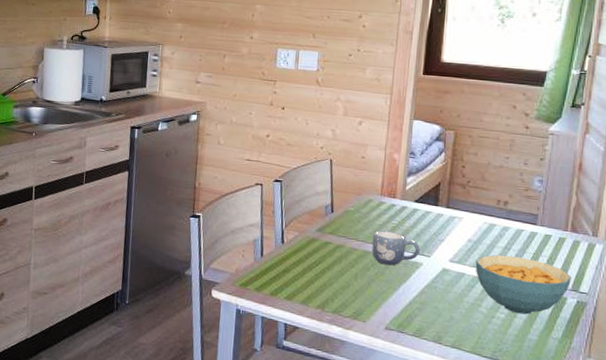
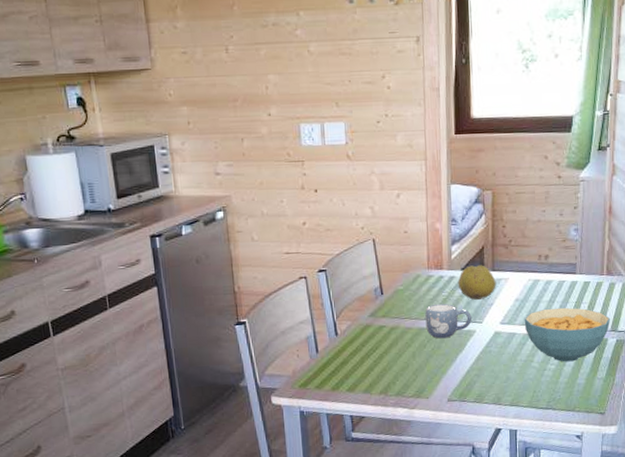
fruit: none [409,199,450,234] -> present [458,265,496,301]

